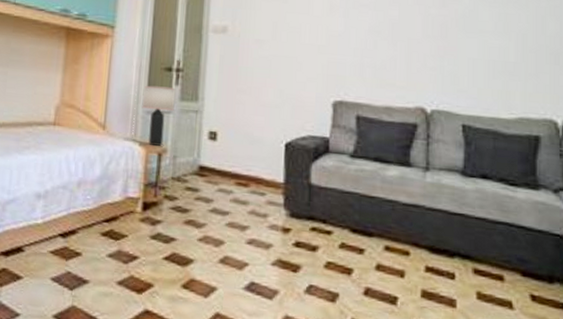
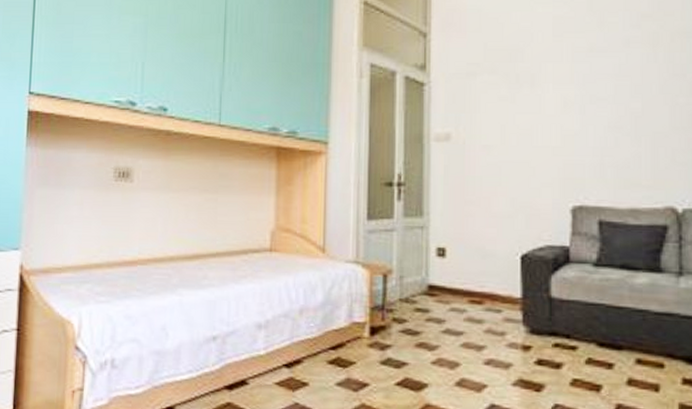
table lamp: present [142,85,175,146] -> none [362,203,398,267]

